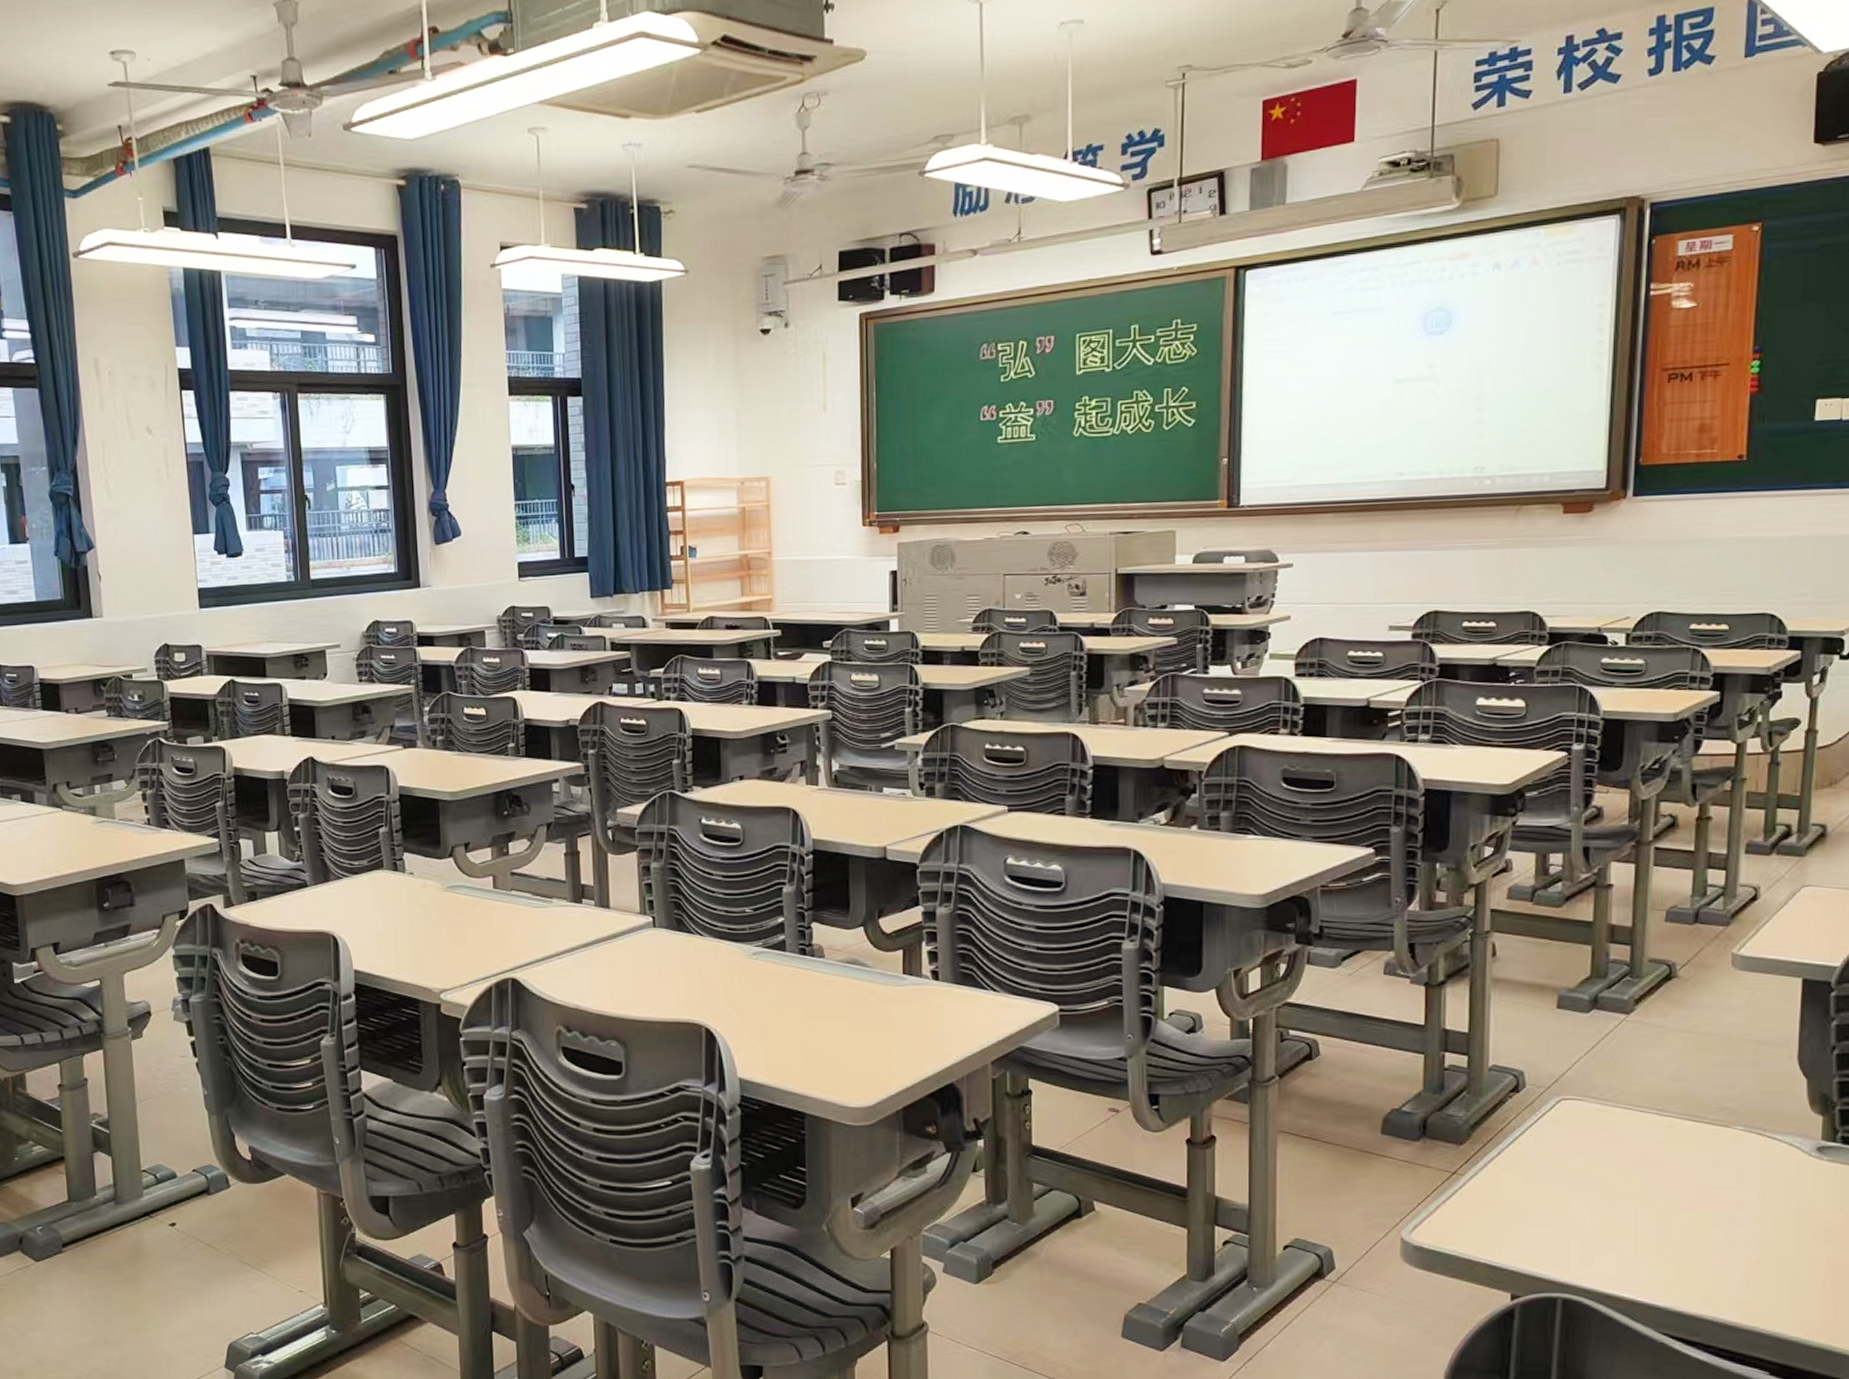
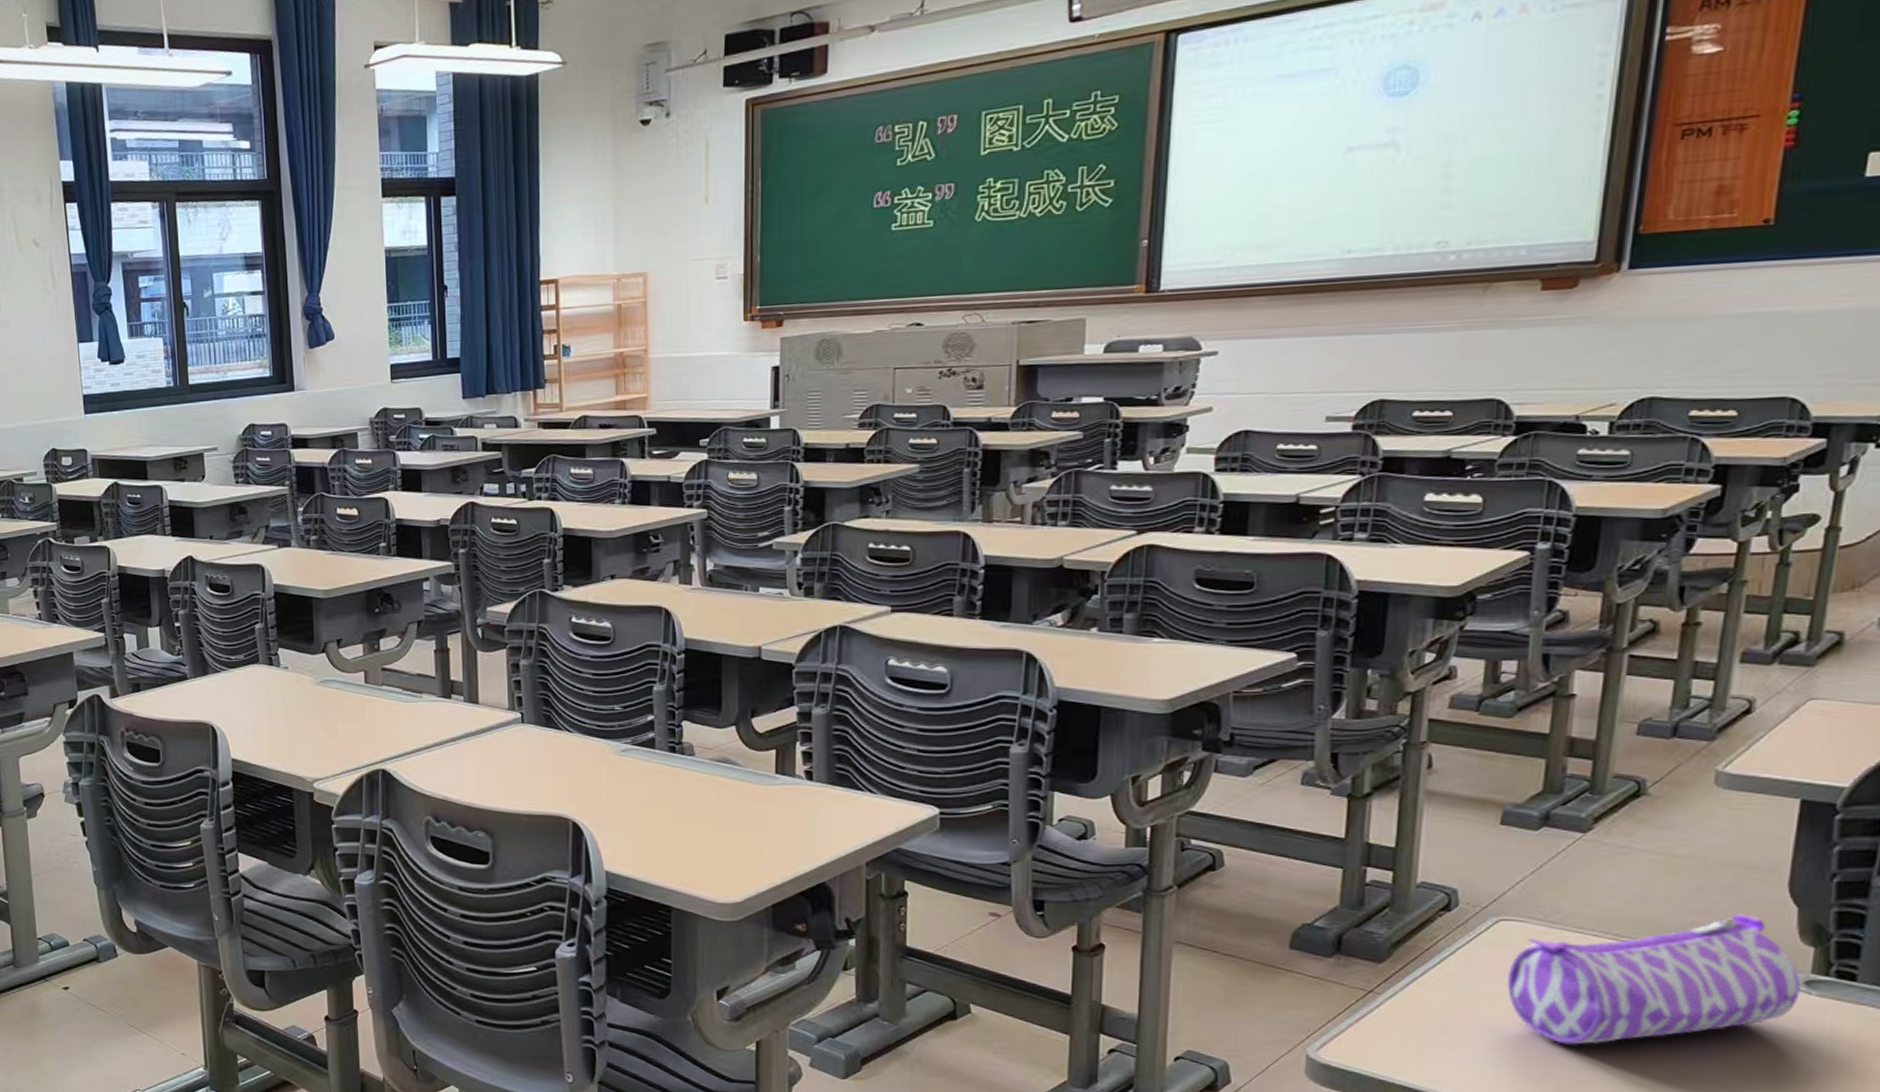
pencil case: none [1570,1085,1814,1217] -> present [1506,912,1801,1045]

